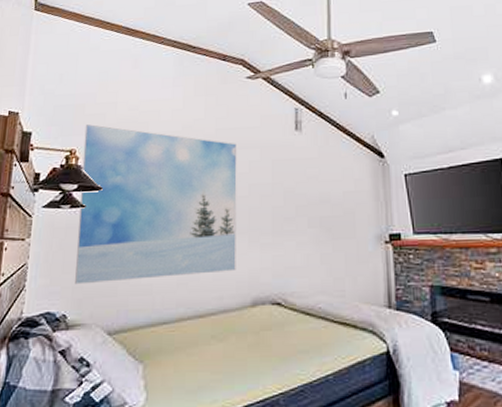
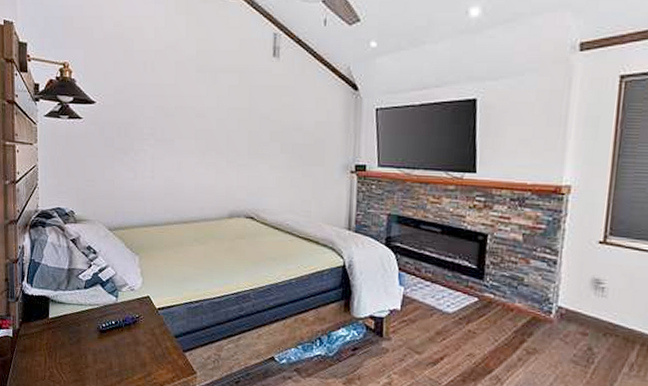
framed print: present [75,124,237,285] -> none [75,38,217,187]

